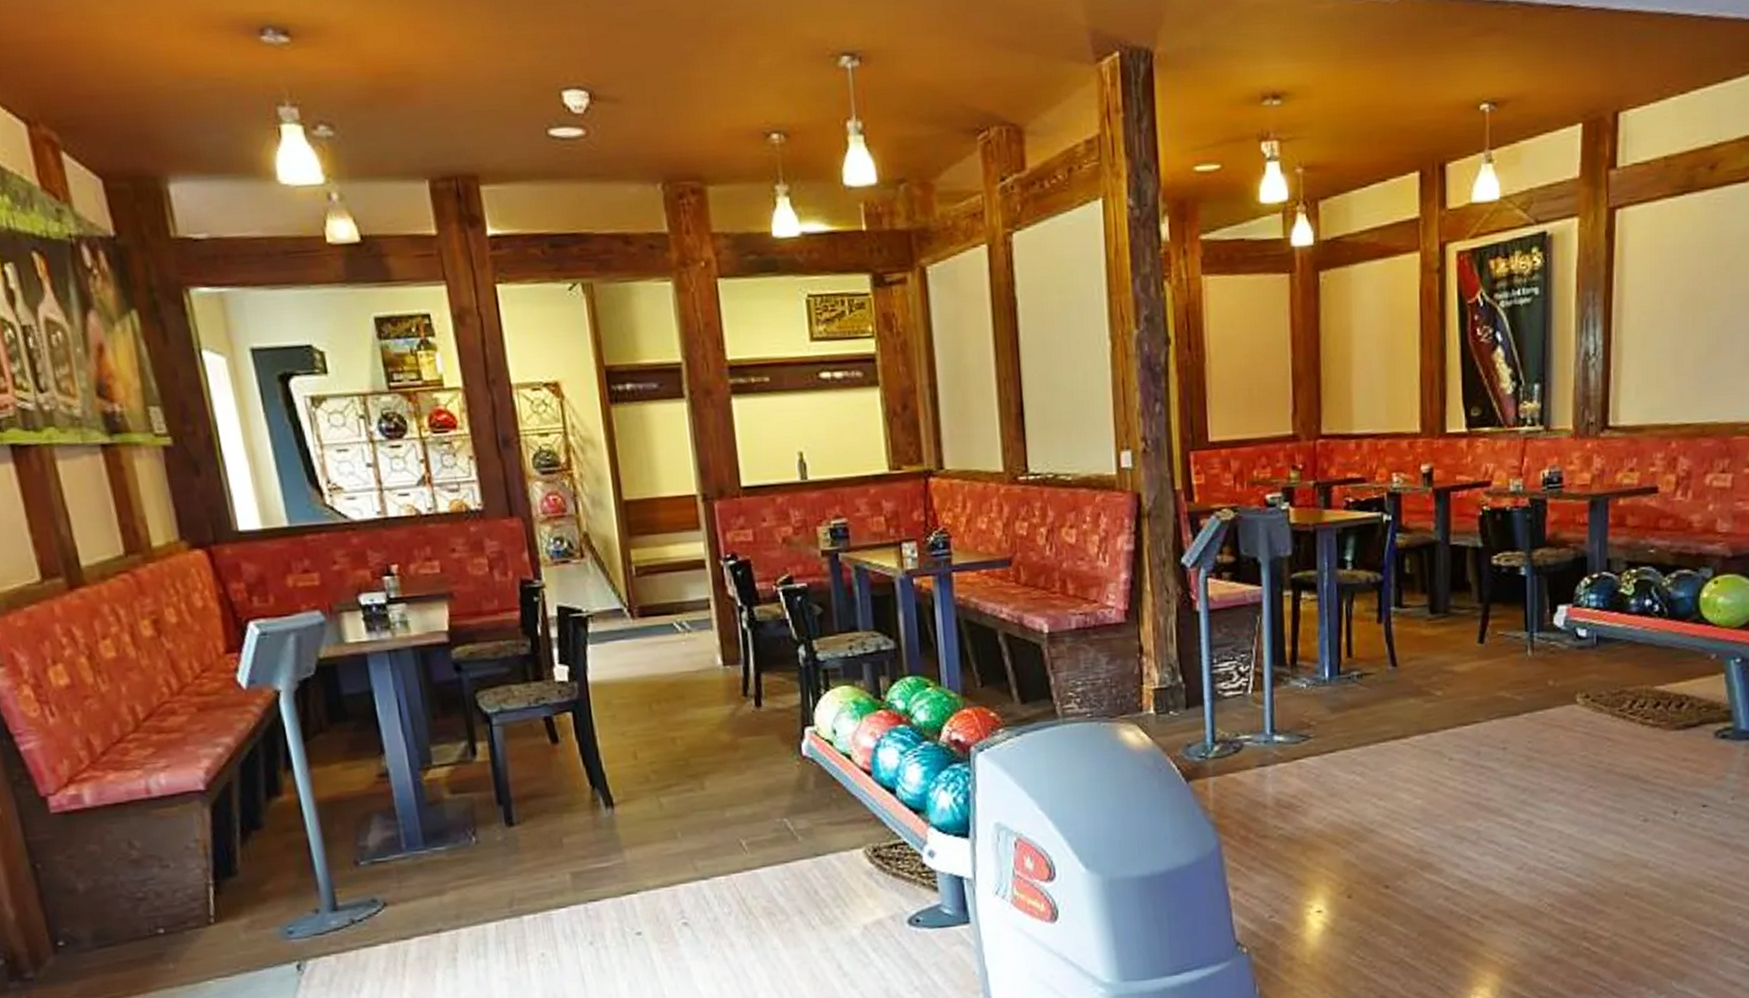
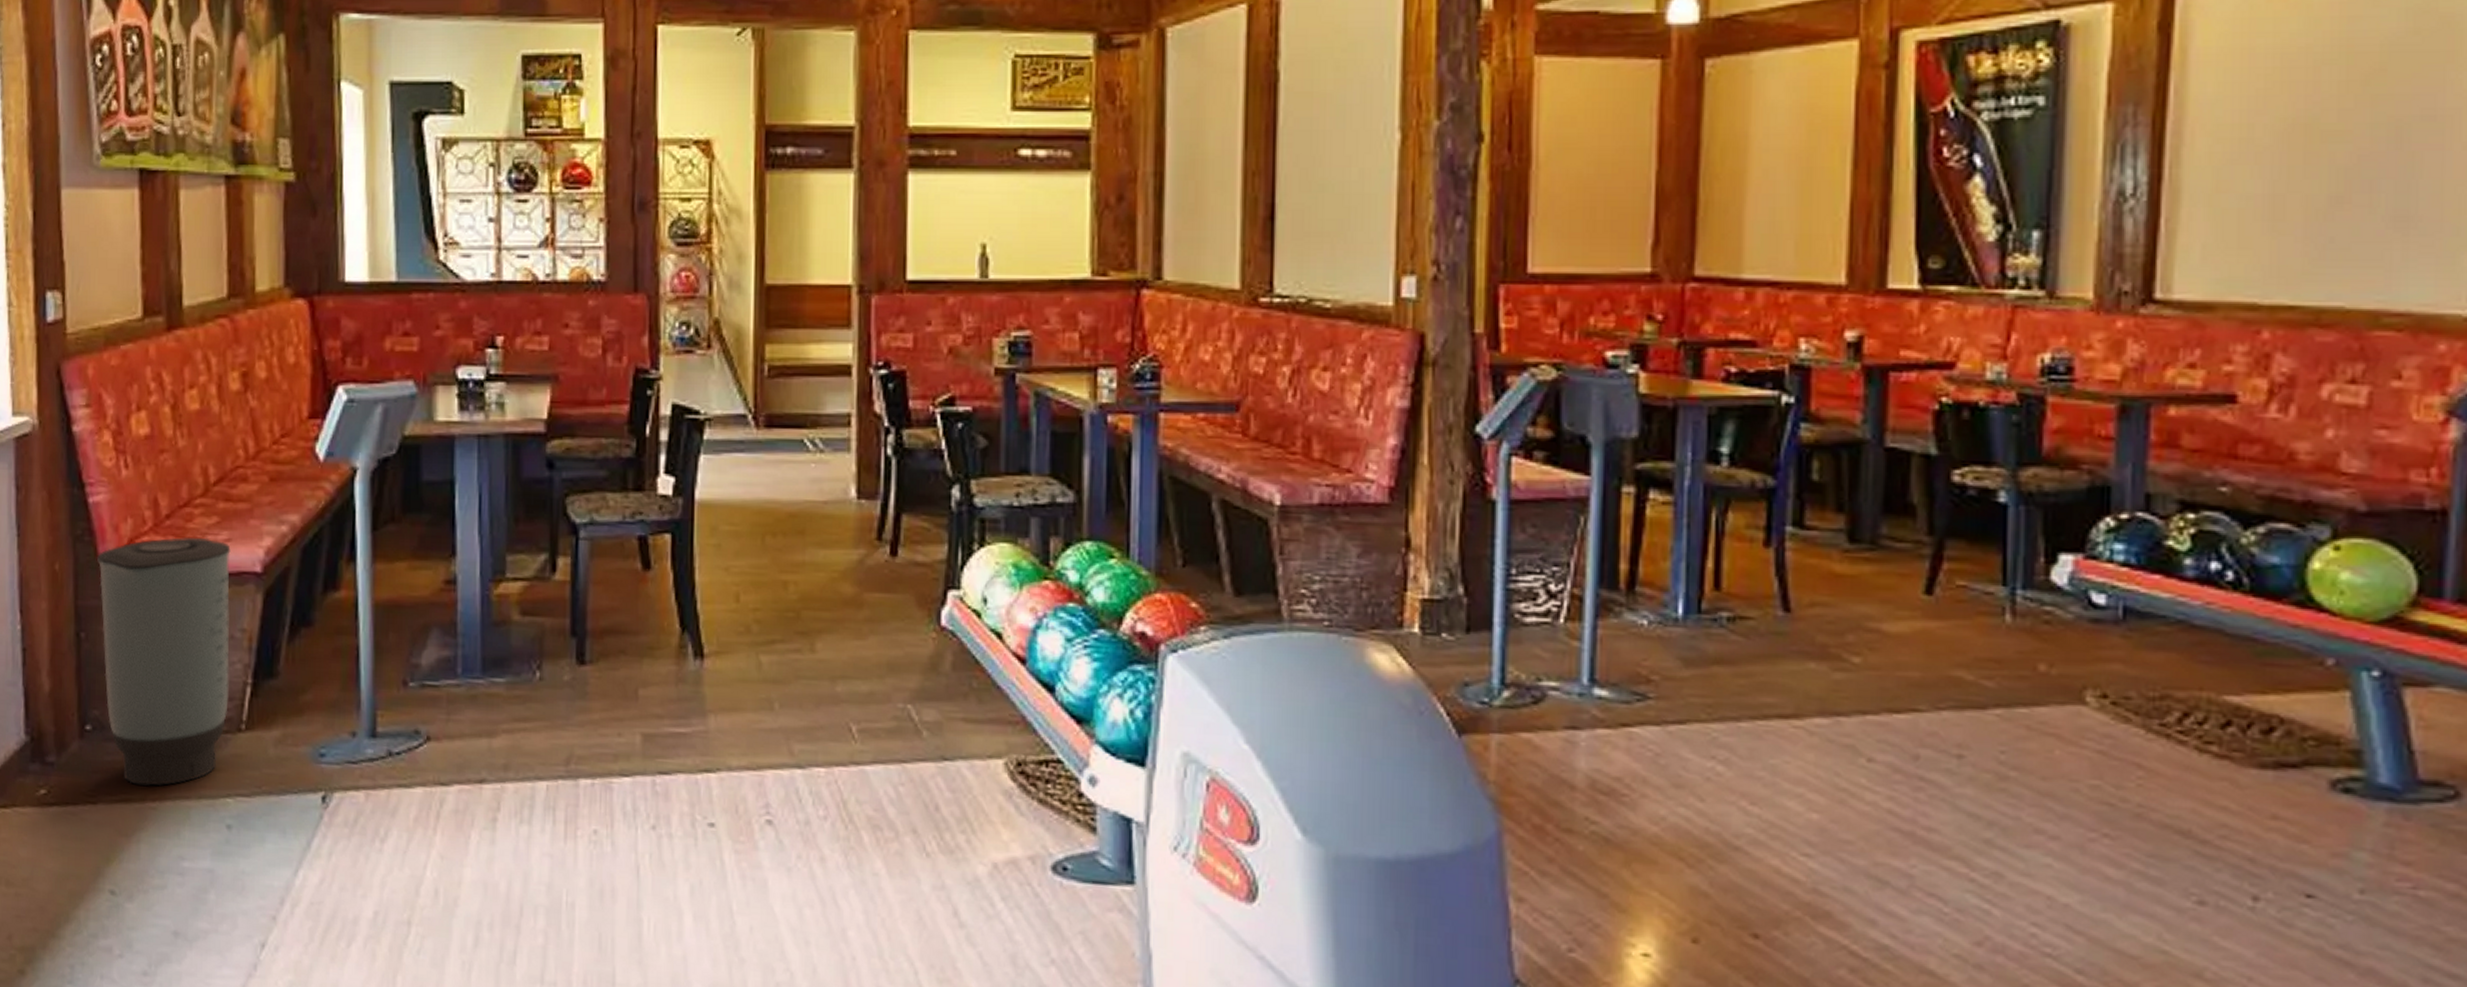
trash can: none [39,767,196,984] -> present [97,537,231,787]

